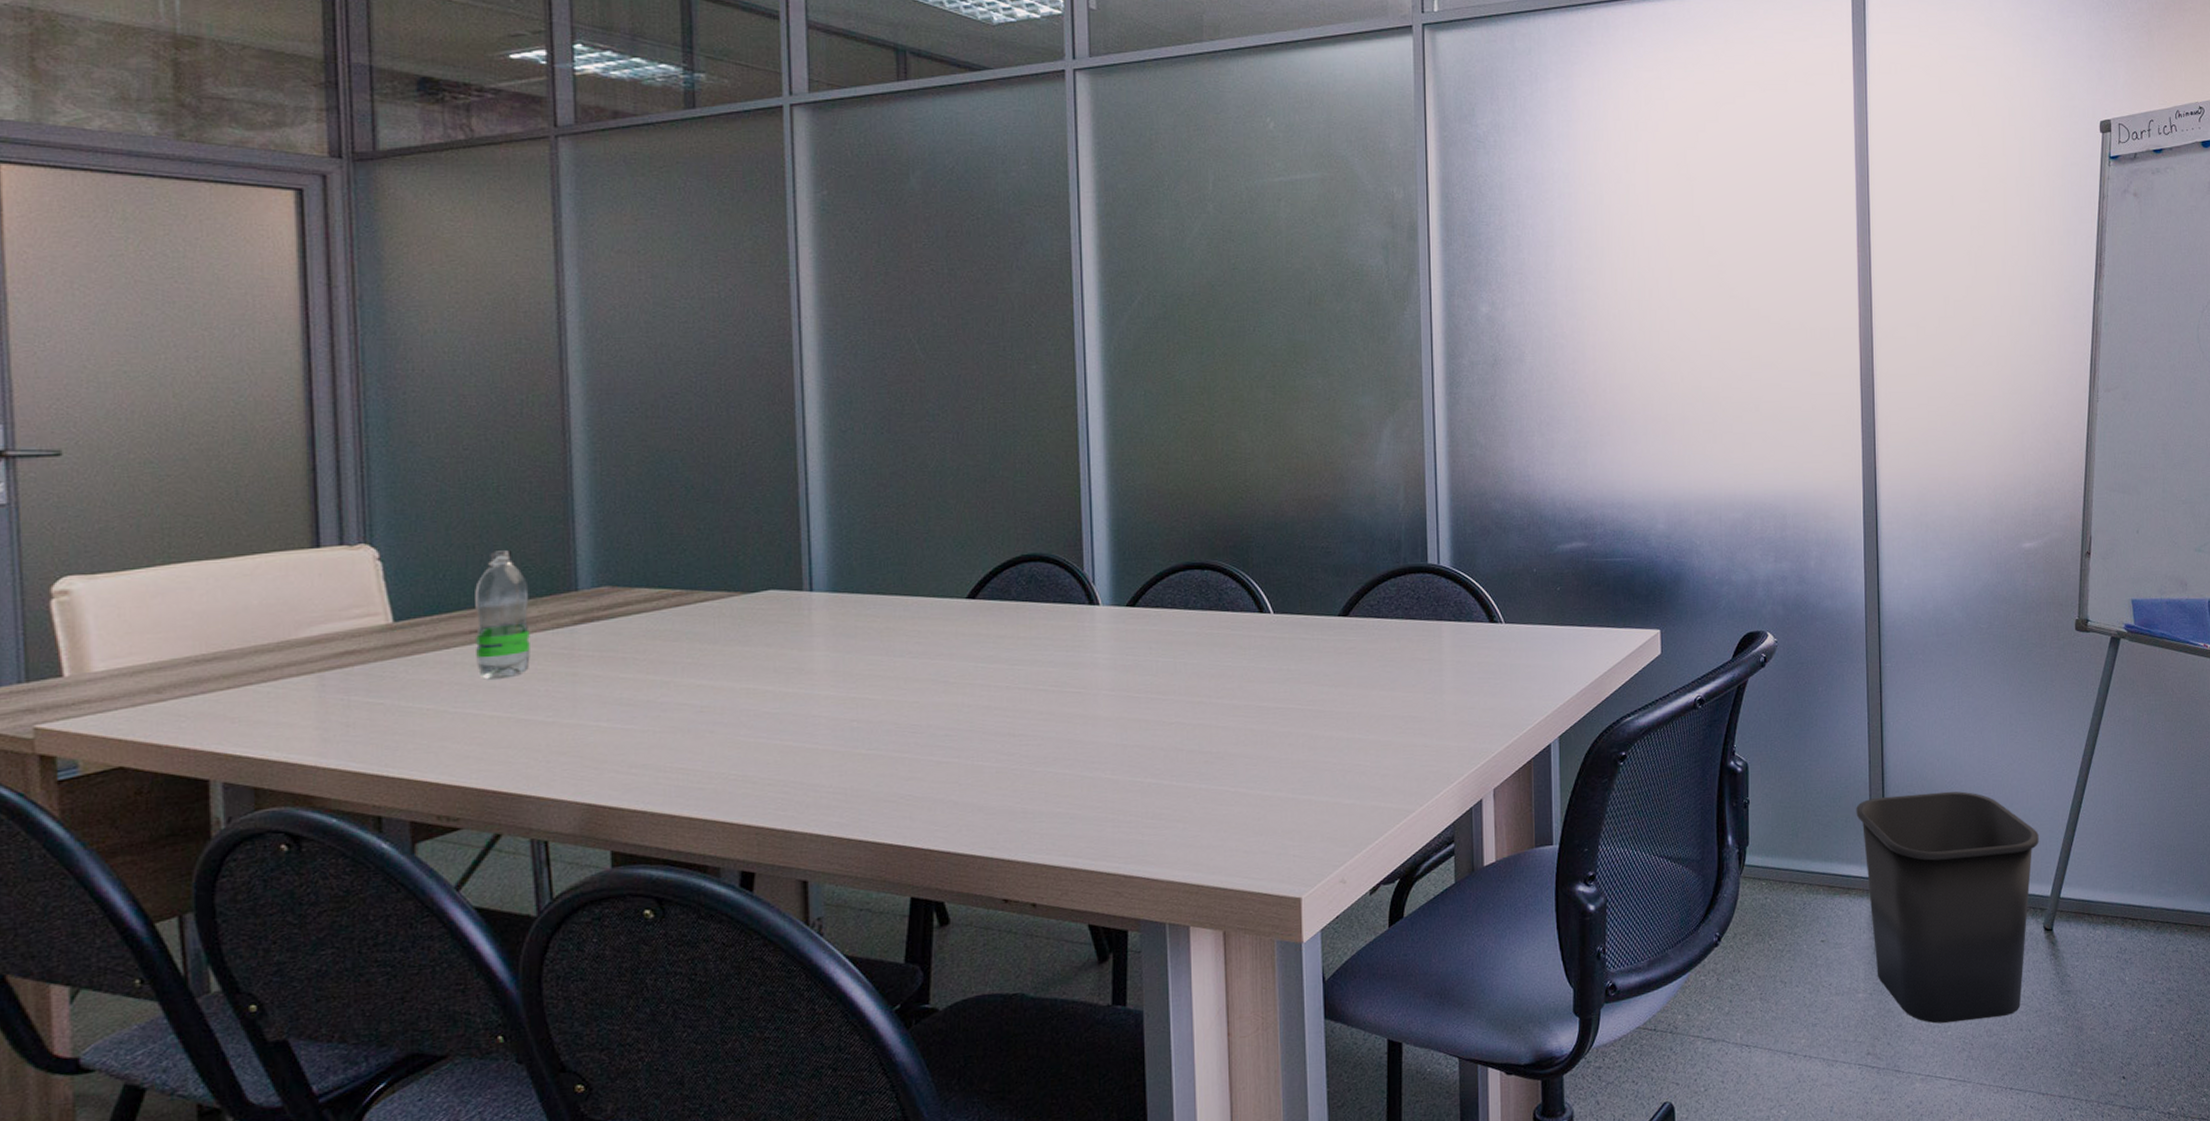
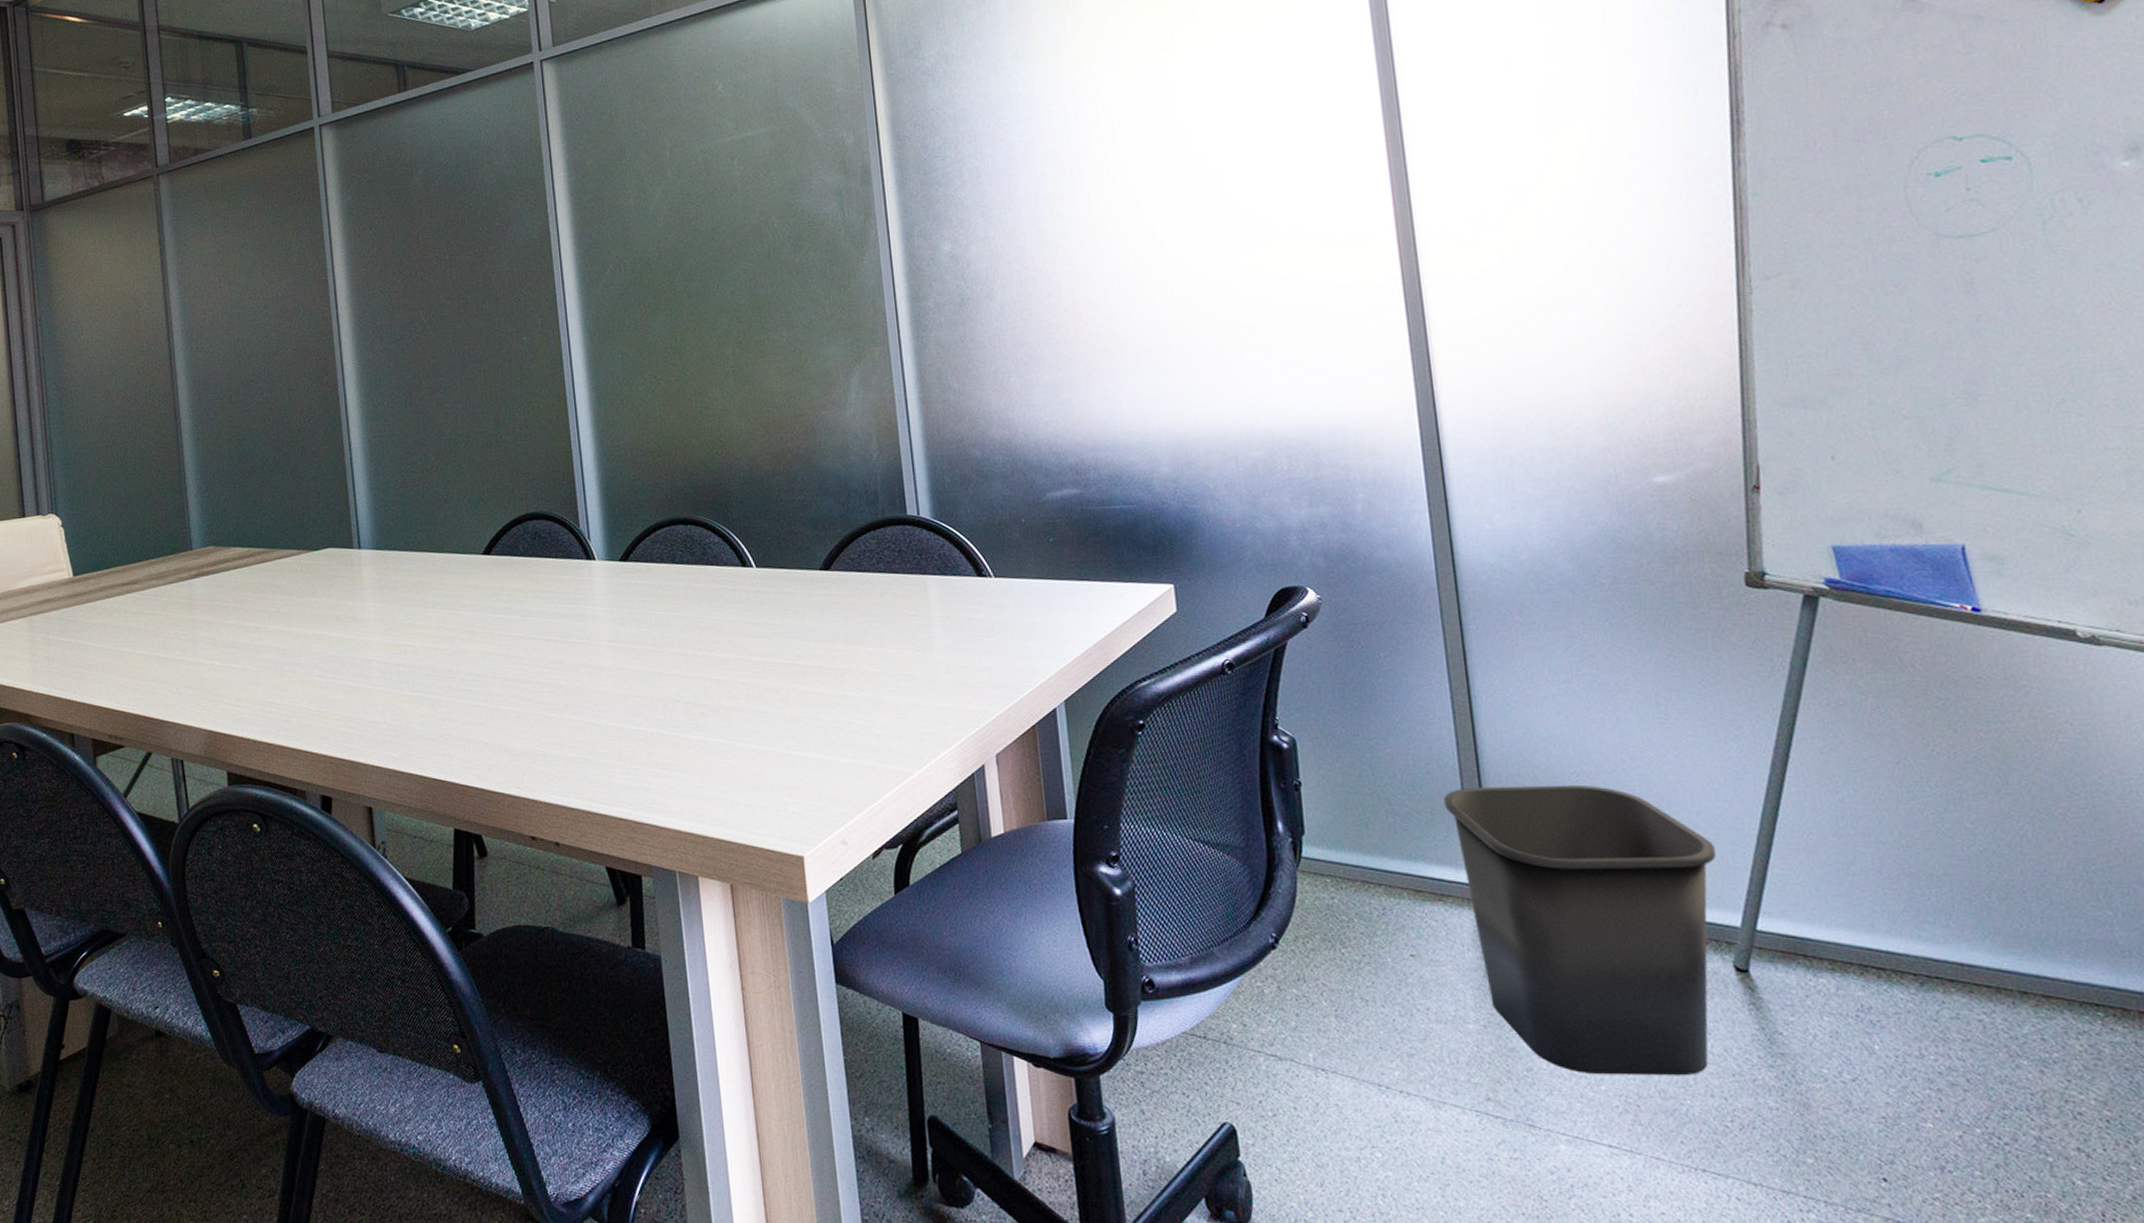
bottle: present [475,550,530,680] -> none [124,517,163,624]

